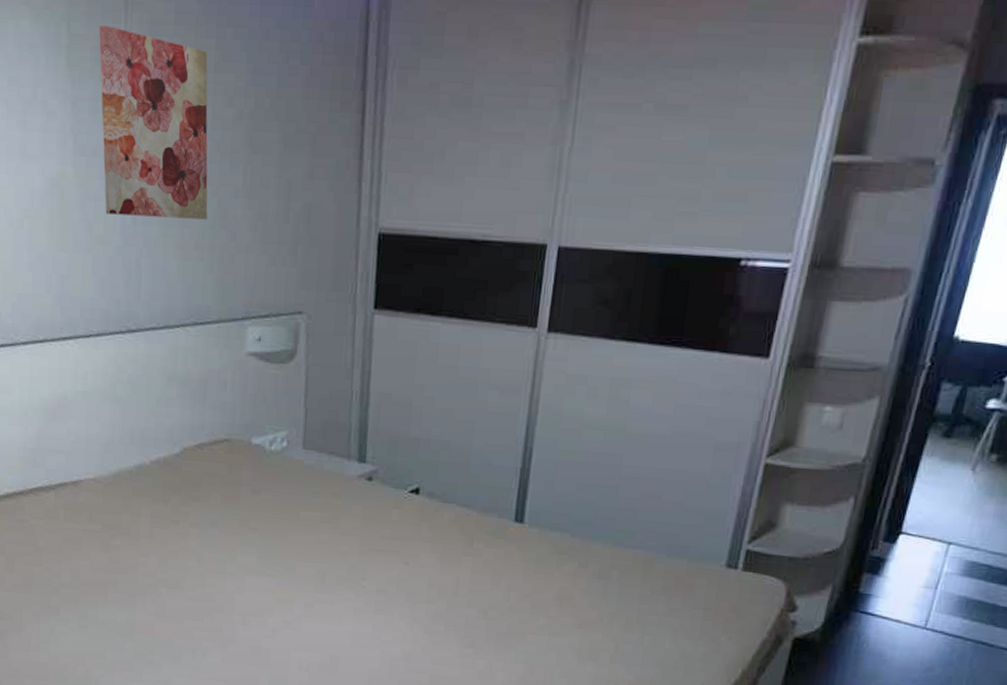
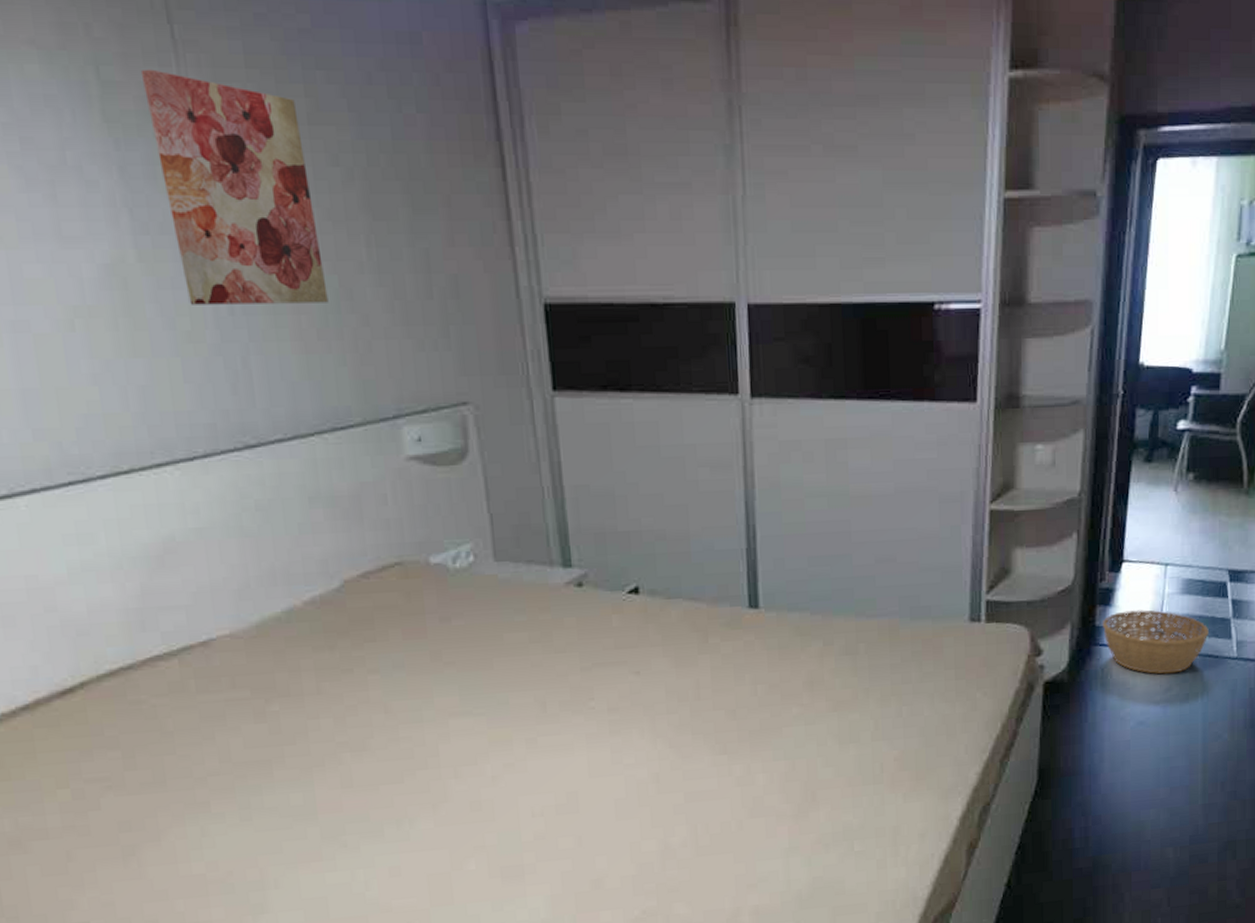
basket: none [866,582,987,655] -> present [1102,610,1209,674]

